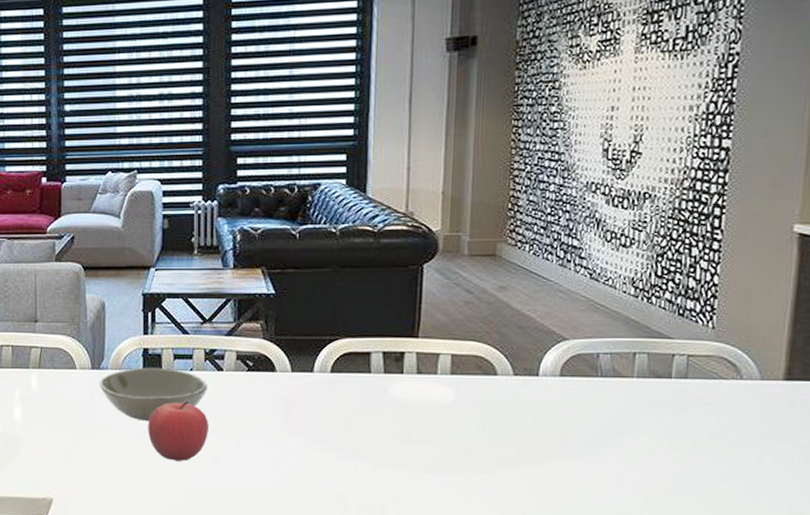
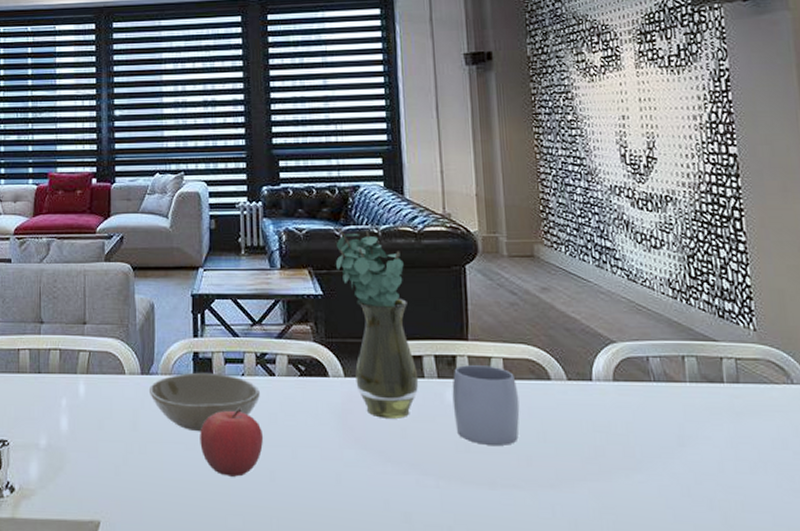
vase: none [291,226,365,410] -> present [336,227,419,419]
mug: none [396,361,463,435] -> present [452,365,520,445]

